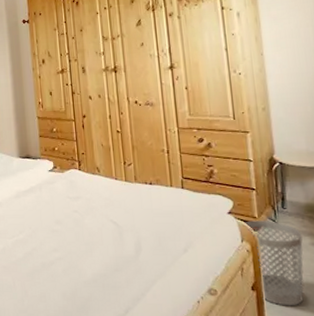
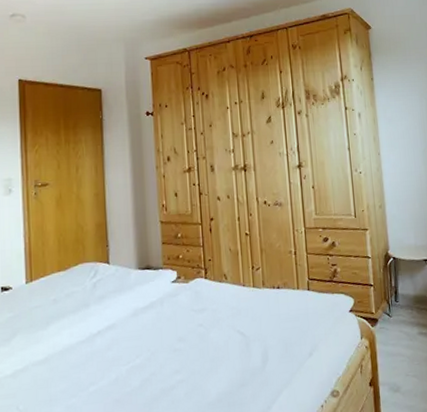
wastebasket: present [245,221,304,306] -> none [364,315,413,398]

